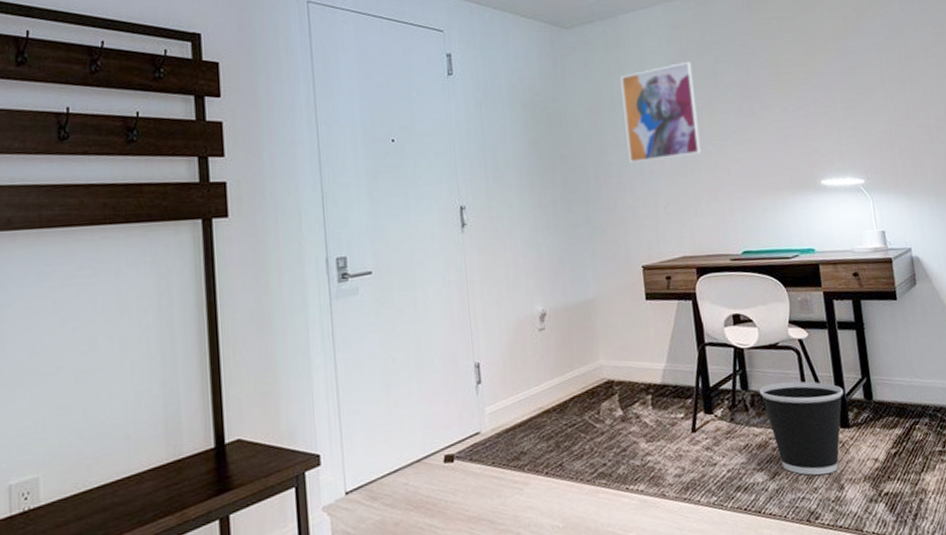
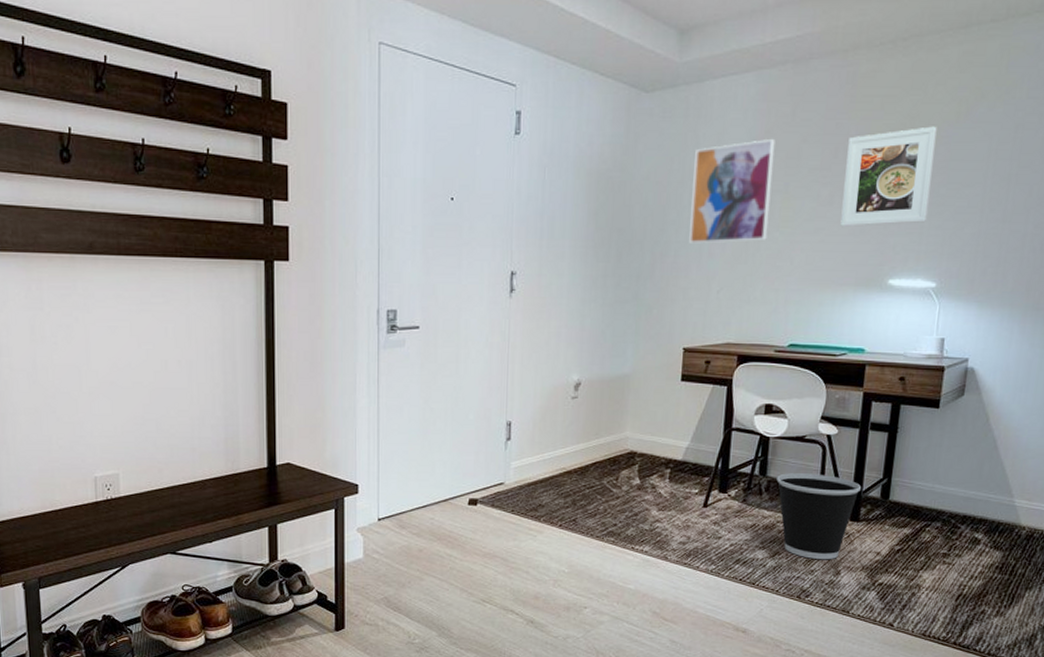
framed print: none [756,40,841,135] -> present [840,126,937,227]

